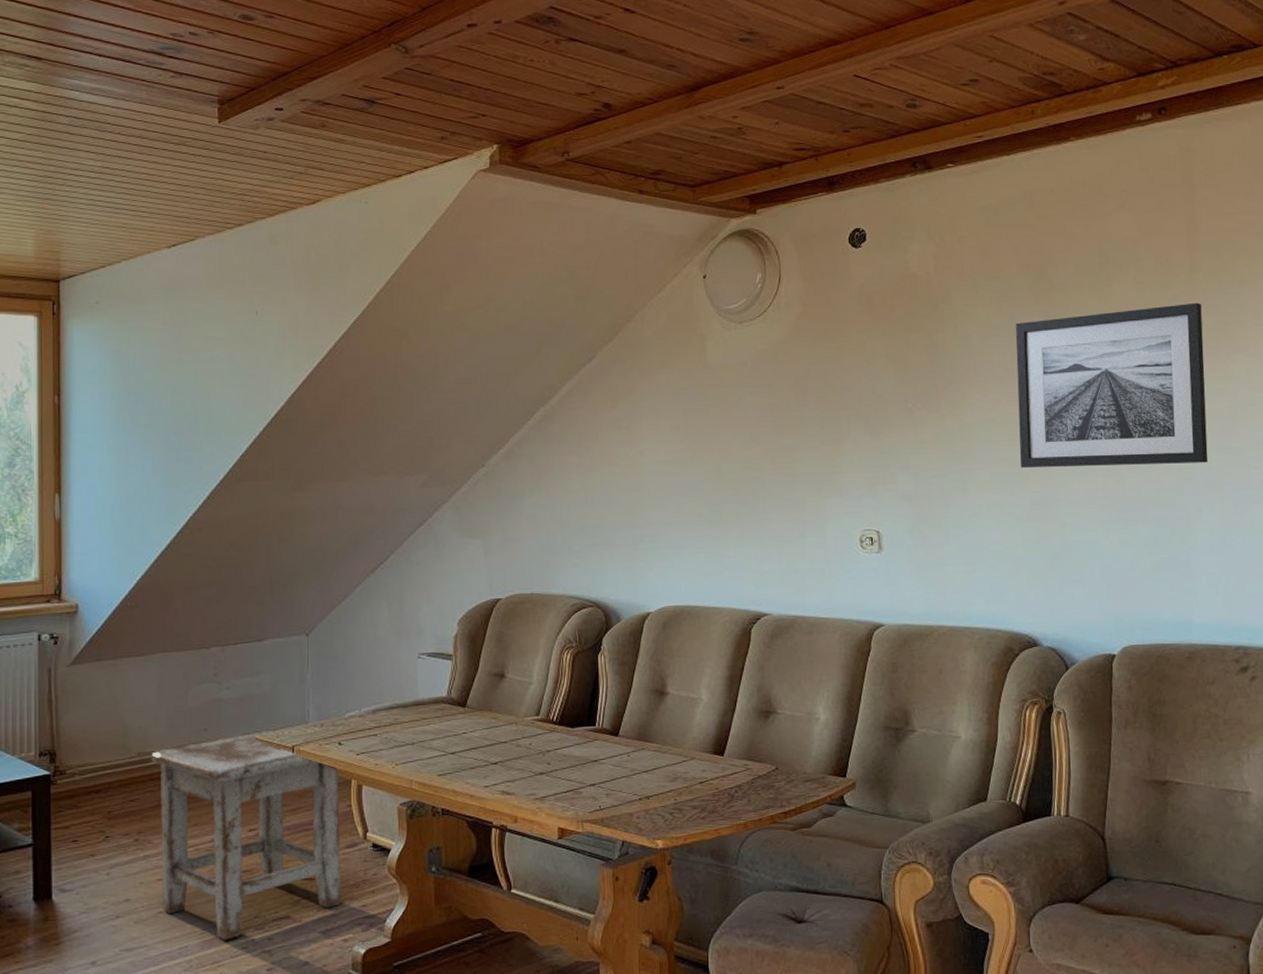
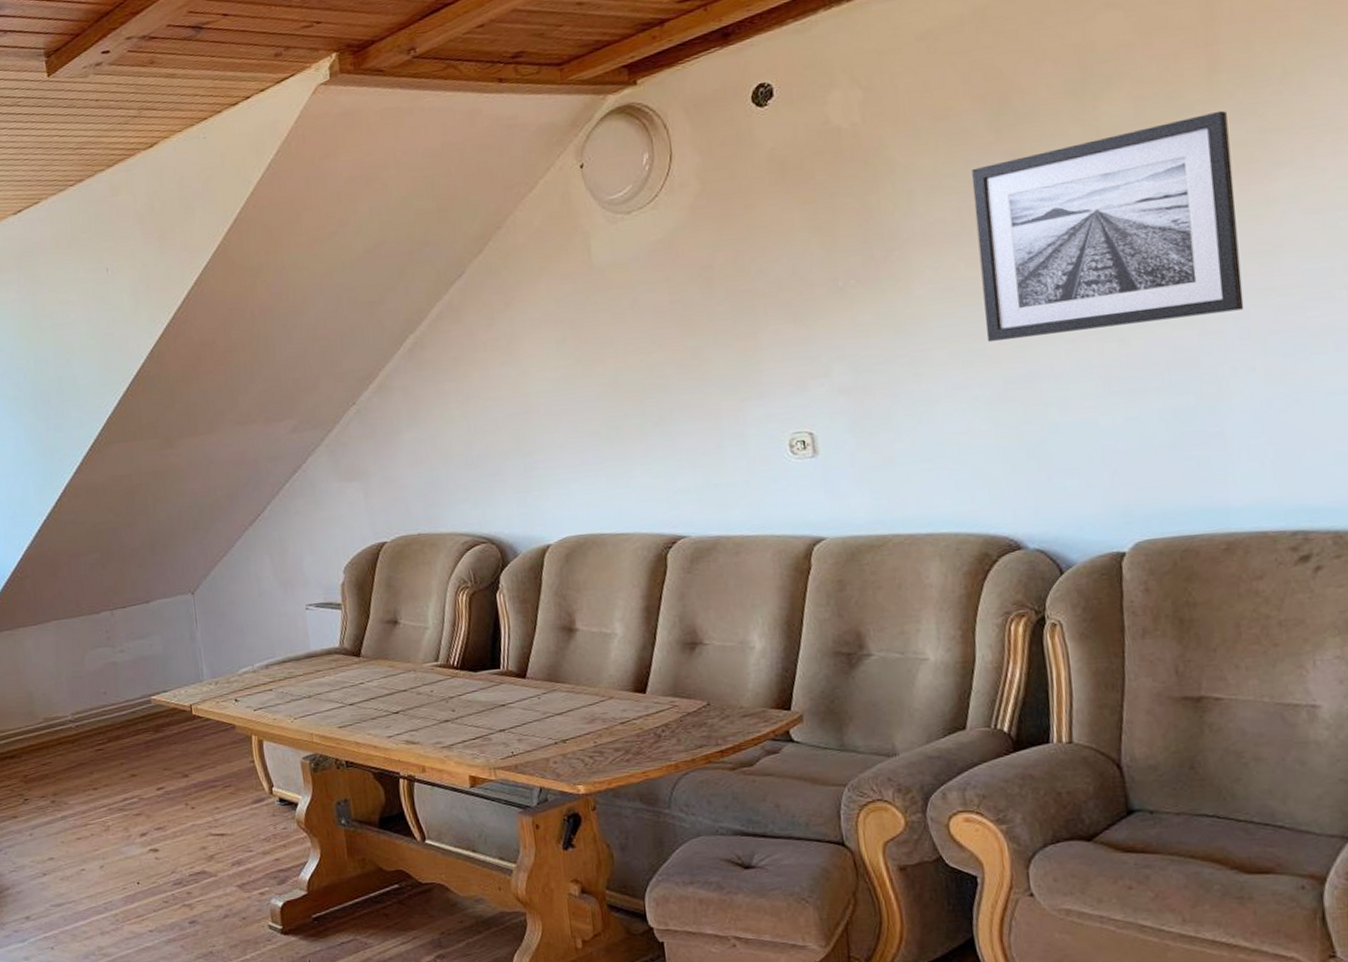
stool: present [151,729,341,940] -> none [57,689,254,895]

